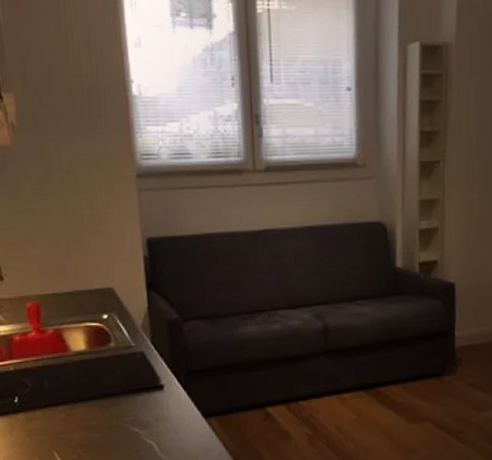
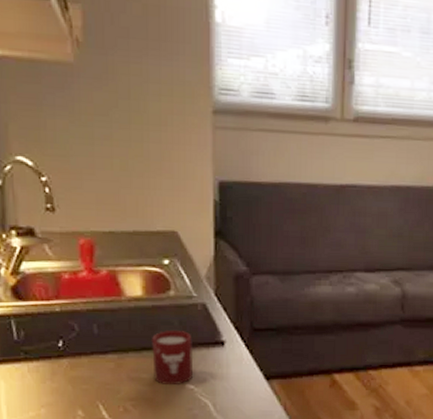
cup: none [96,379,137,430] -> present [151,331,192,384]

